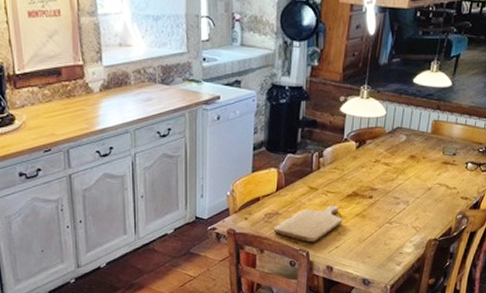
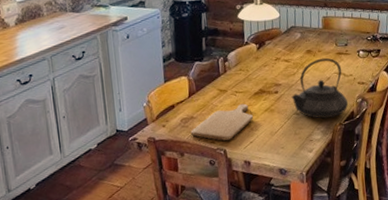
teapot: none [386,165,447,231] -> present [291,57,349,119]

